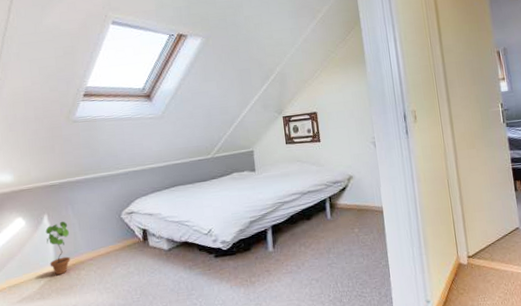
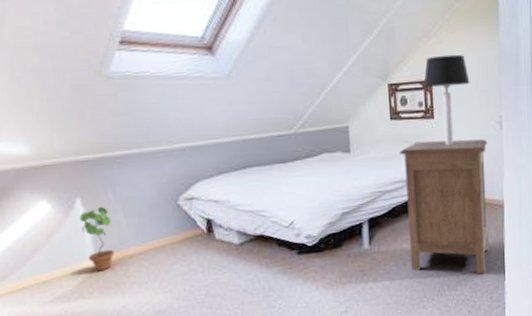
nightstand: none [294,156,374,272] -> present [400,139,490,275]
table lamp: none [310,91,347,163] -> present [423,54,470,146]

